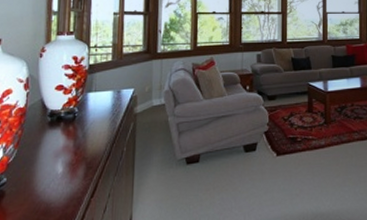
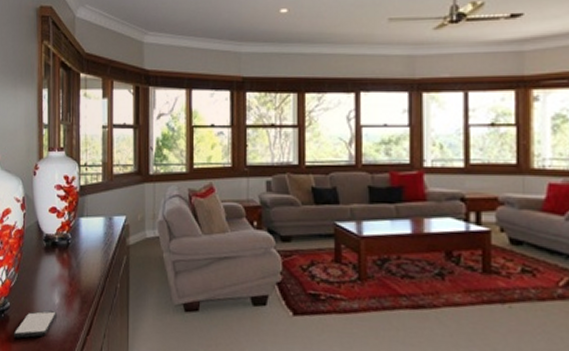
smartphone: none [9,180,59,211] -> present [13,310,56,338]

